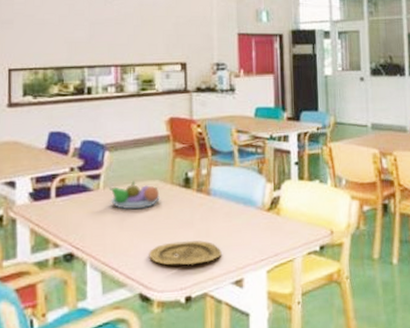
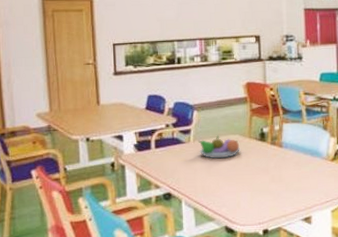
plate: present [149,240,222,265] -> none [232,184,293,205]

